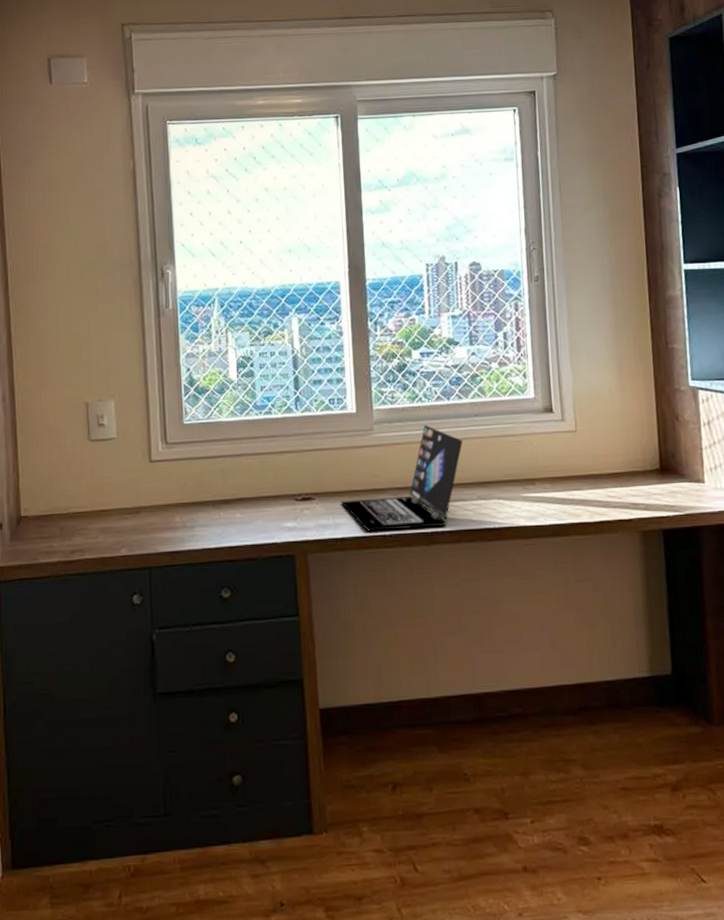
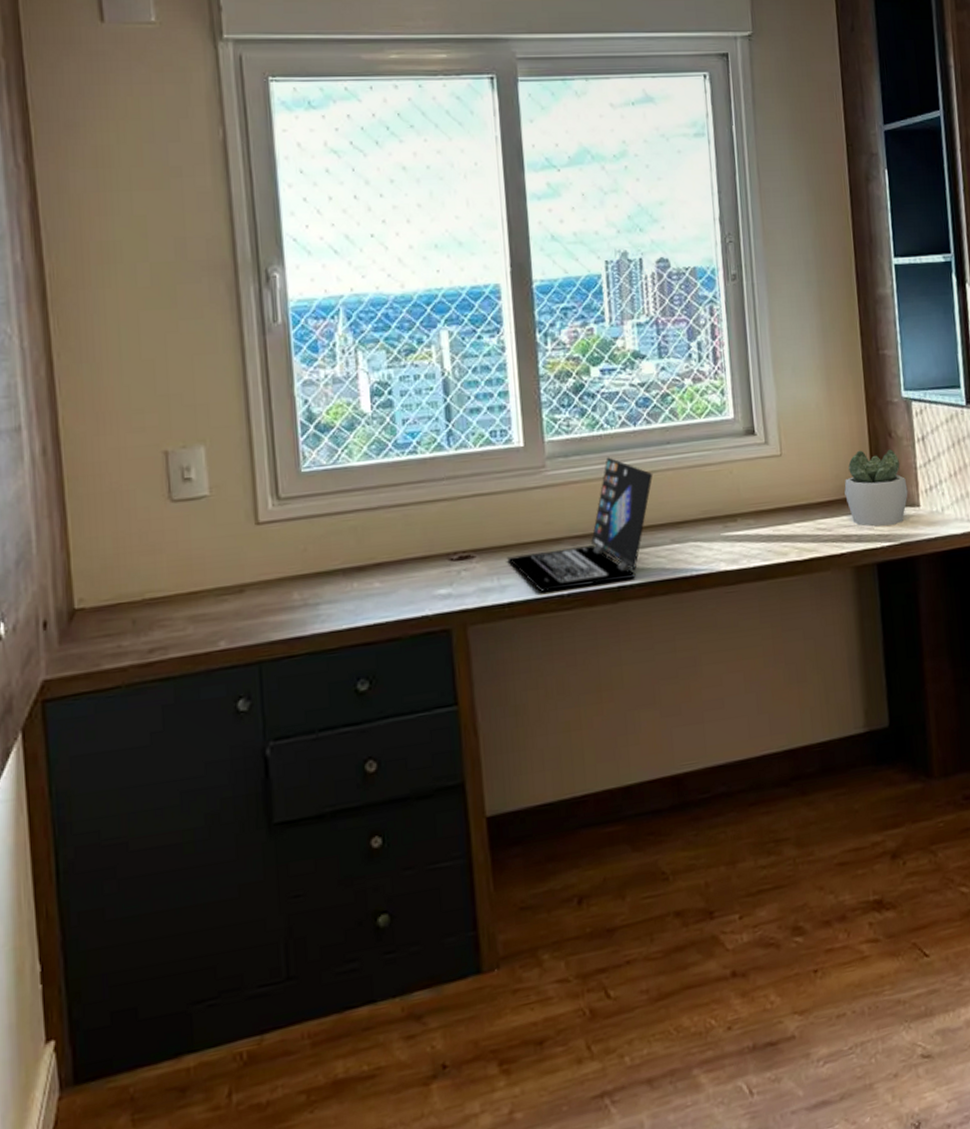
succulent plant: none [633,430,694,499] -> present [844,449,908,527]

